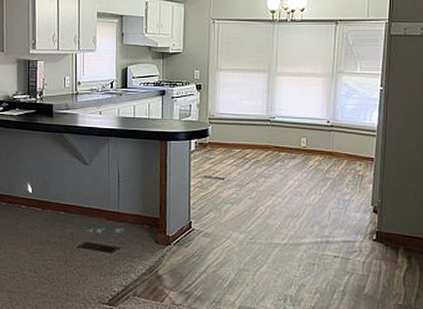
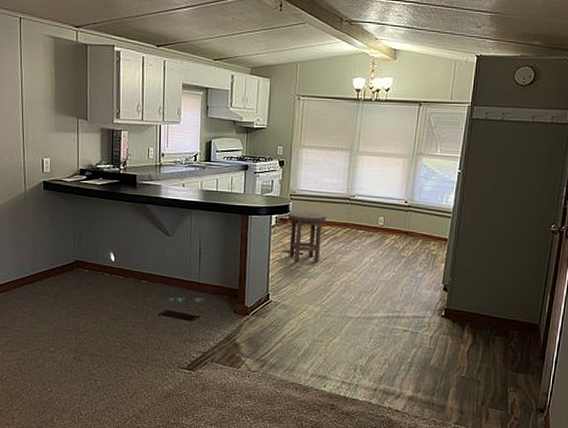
stool: none [206,135,248,187] -> present [287,211,327,263]

